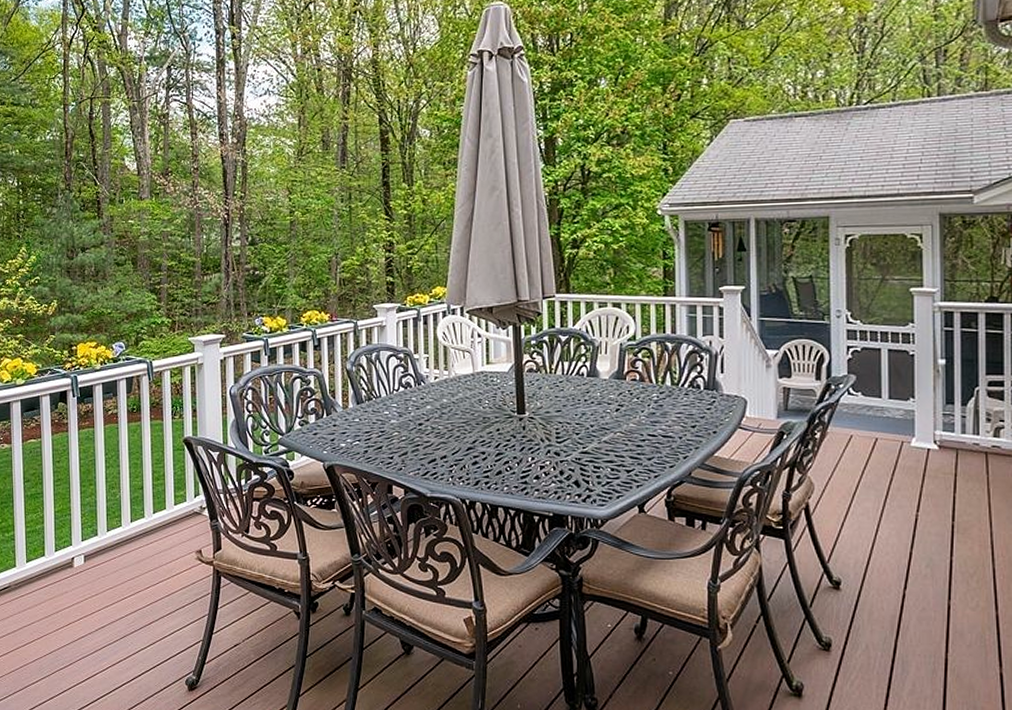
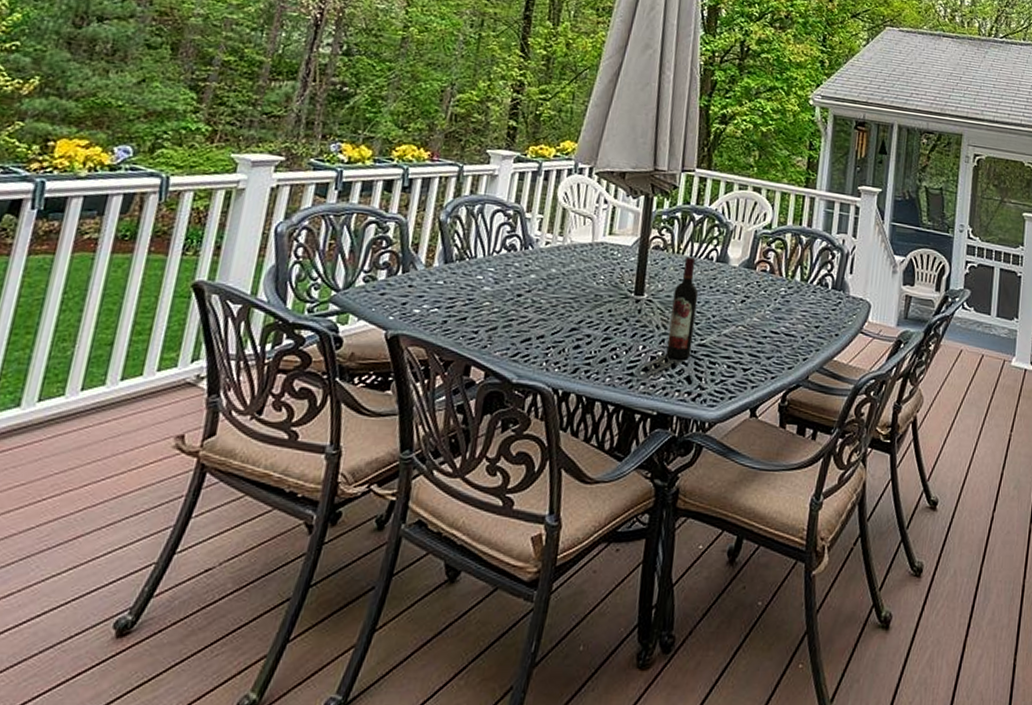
wine bottle: none [552,375,576,466] -> present [666,256,699,359]

